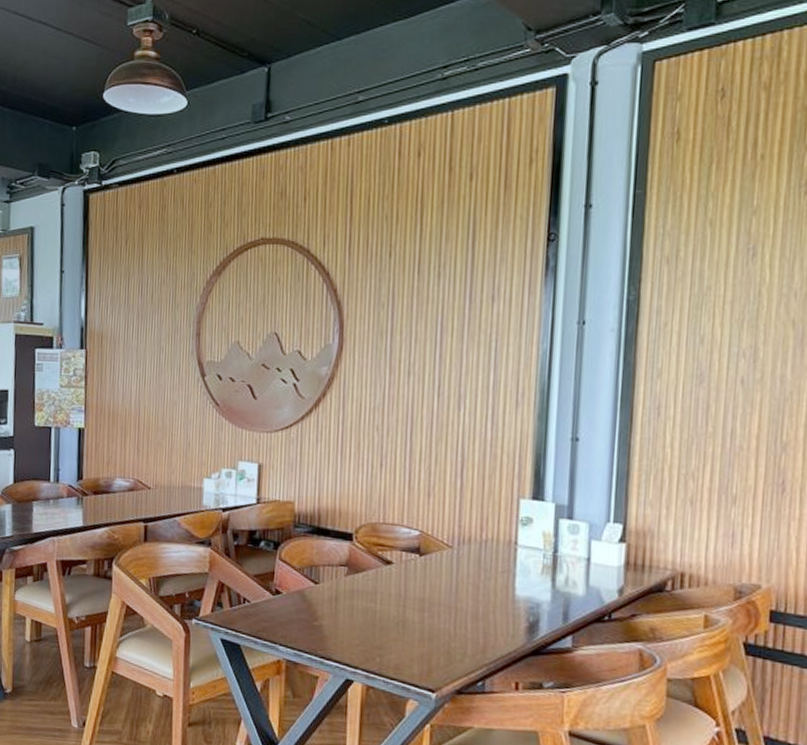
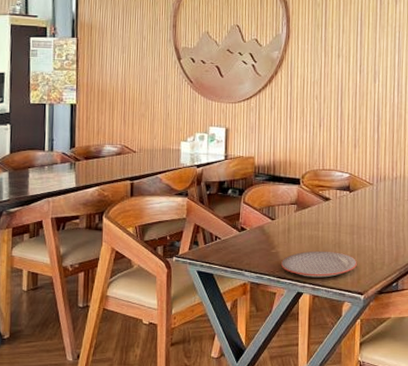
plate: none [324,628,428,665] -> present [280,250,357,278]

